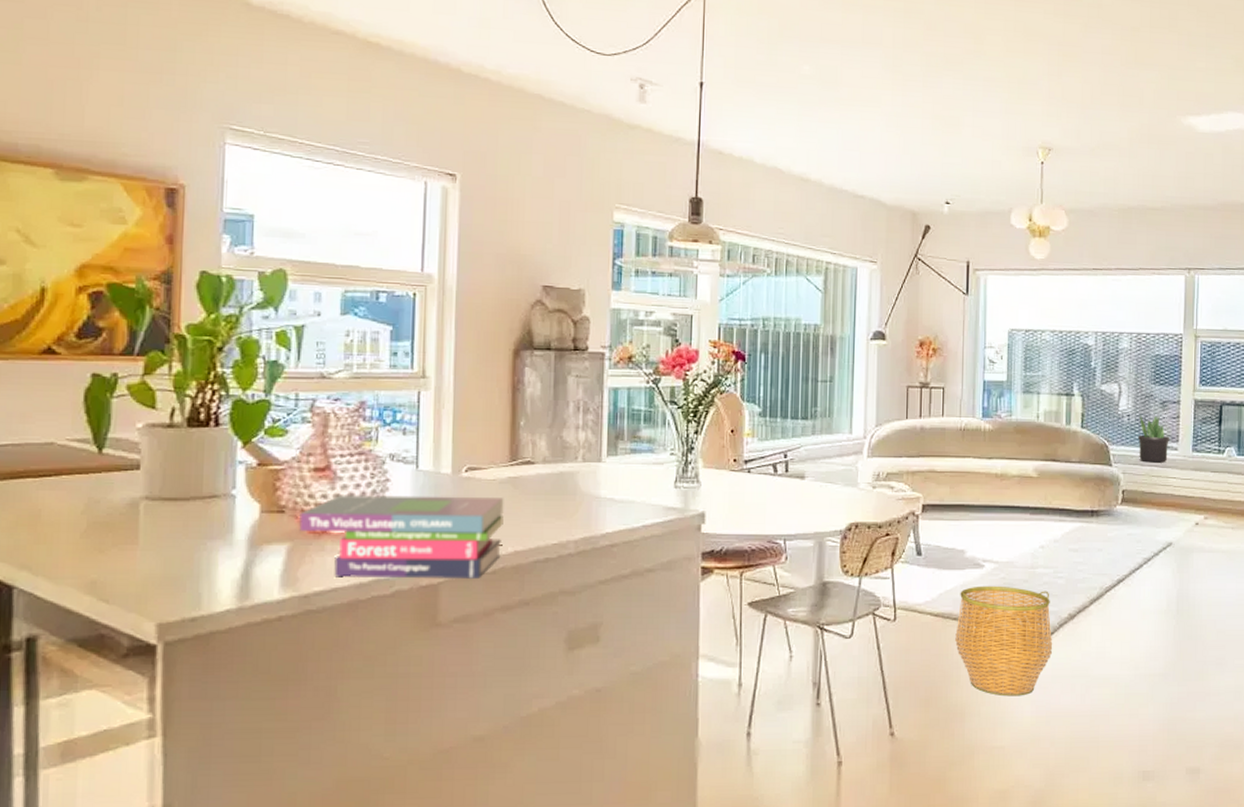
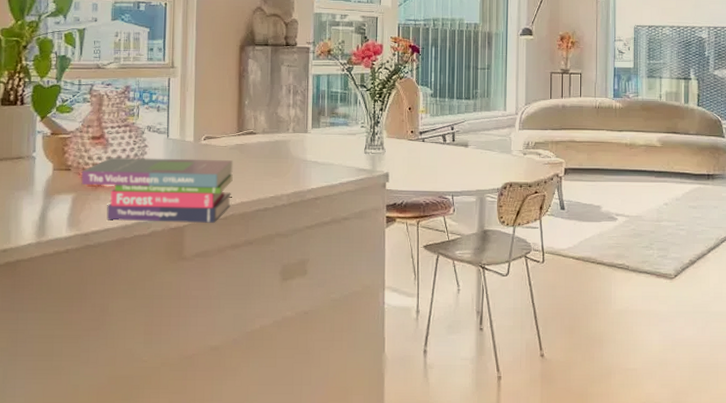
basket: present [955,585,1053,697] -> none [594,235,677,327]

